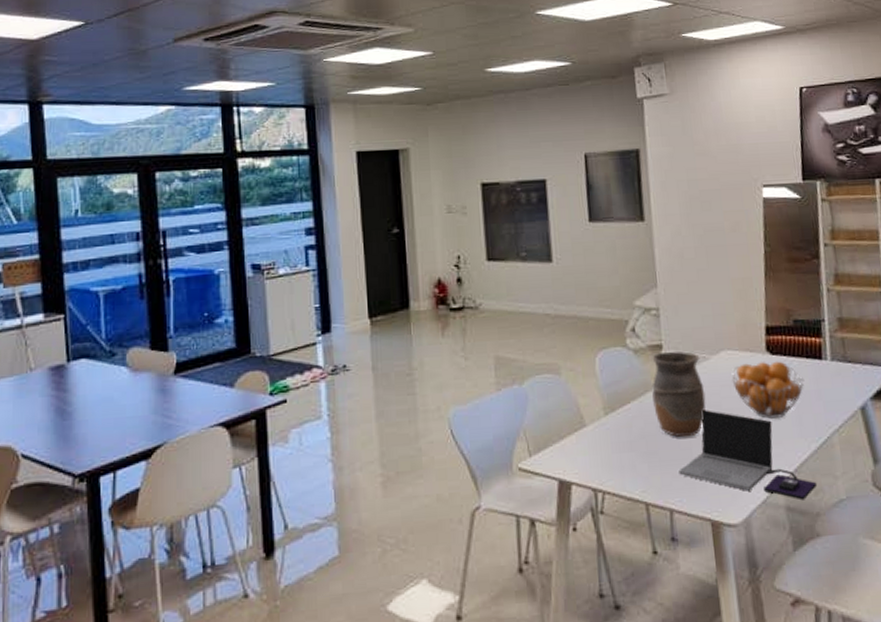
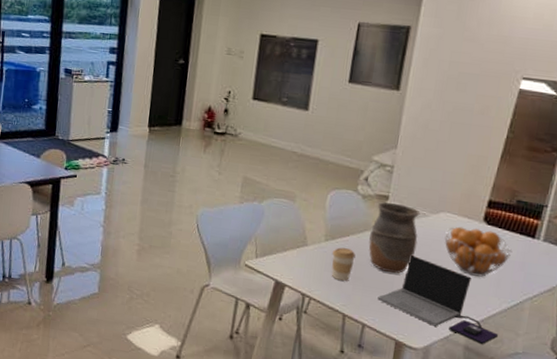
coffee cup: none [615,418,643,462] -> present [331,247,356,282]

